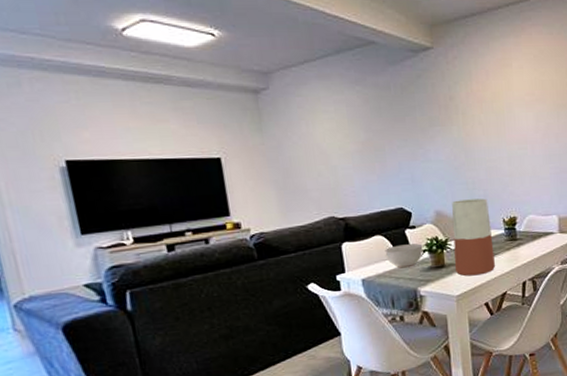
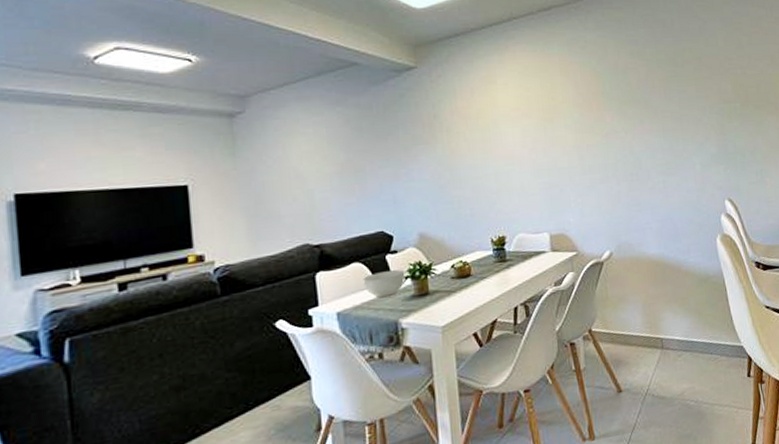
vase: present [452,198,495,276] -> none [436,217,484,304]

